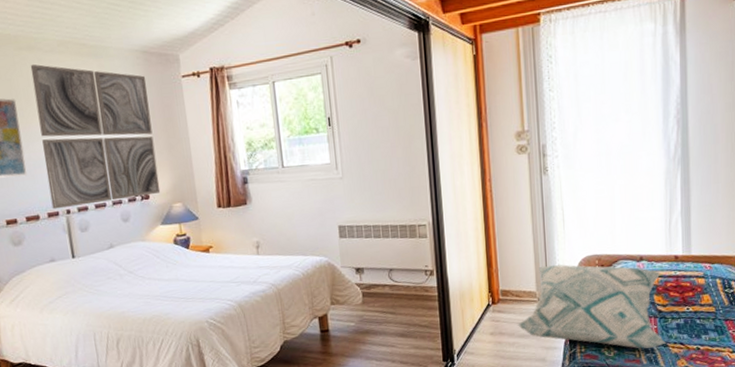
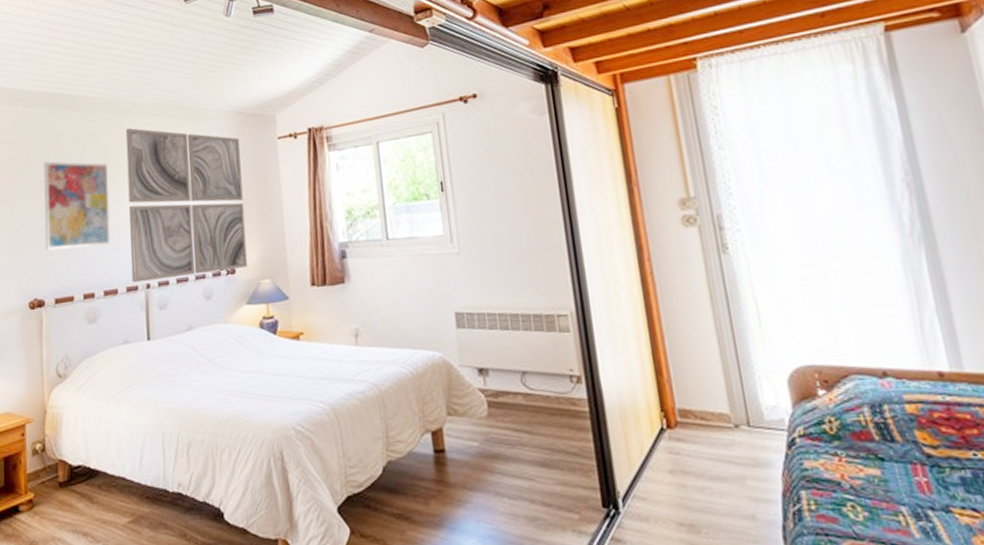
decorative pillow: present [516,264,666,349] -> none [706,376,948,513]

